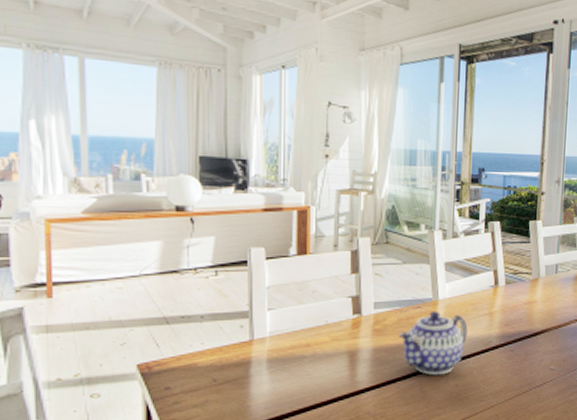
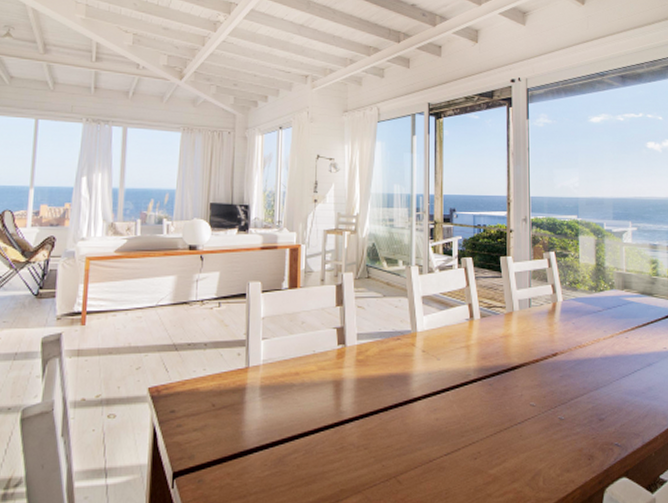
teapot: present [398,311,468,375] -> none [380,343,446,408]

